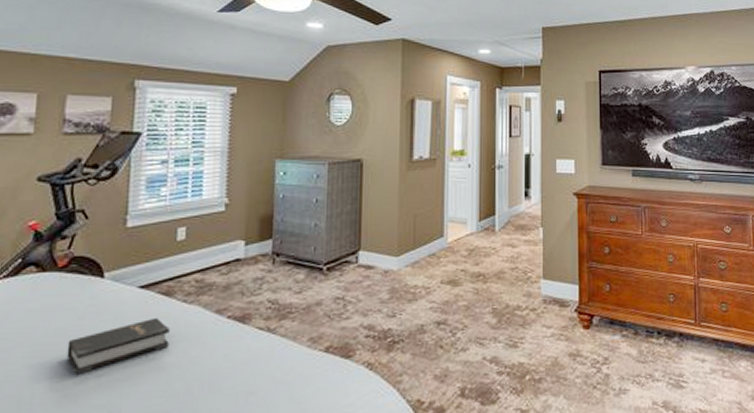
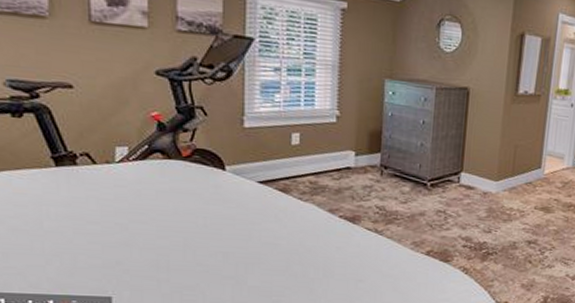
hardback book: present [66,317,170,374] -> none [196,209,287,249]

